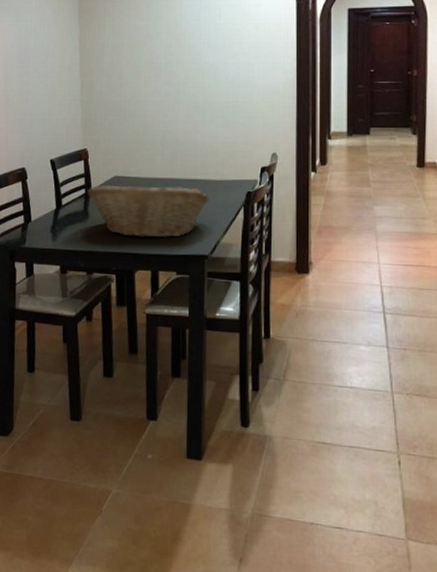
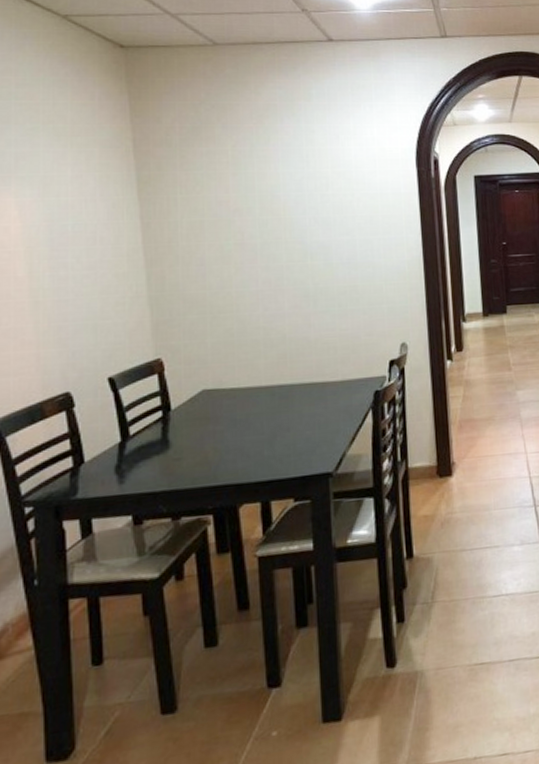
fruit basket: present [87,182,210,238] -> none [165,392,331,464]

